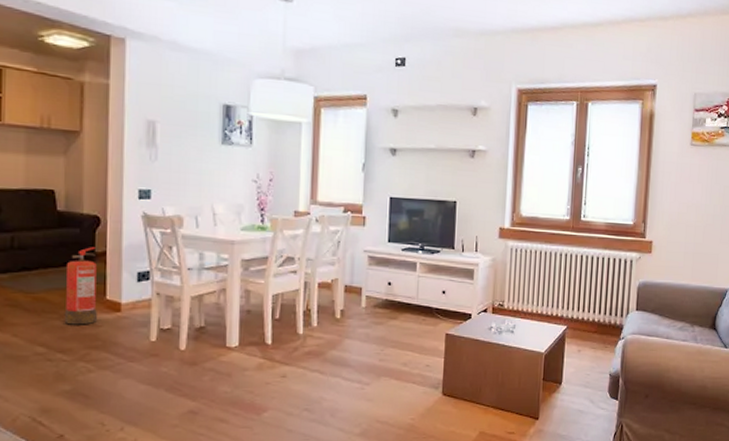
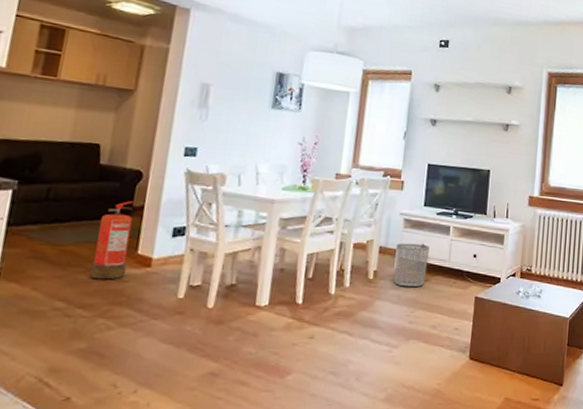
waste bin: none [361,281,396,326] -> present [394,243,430,288]

